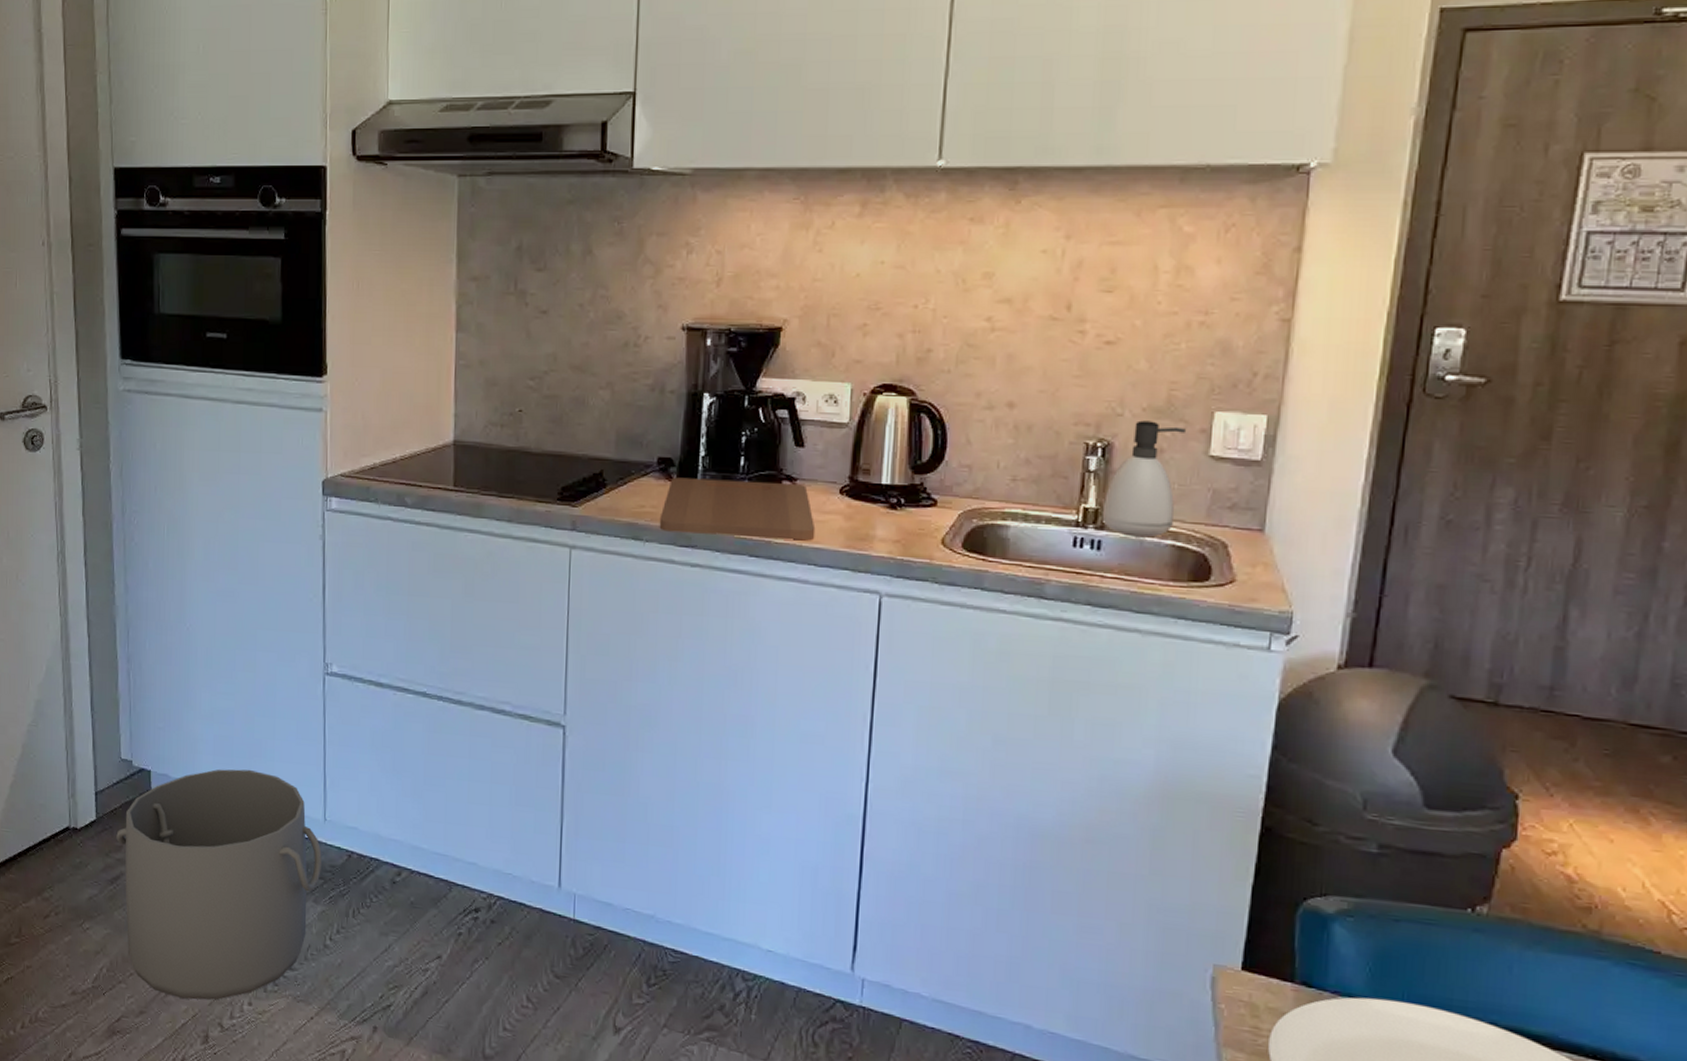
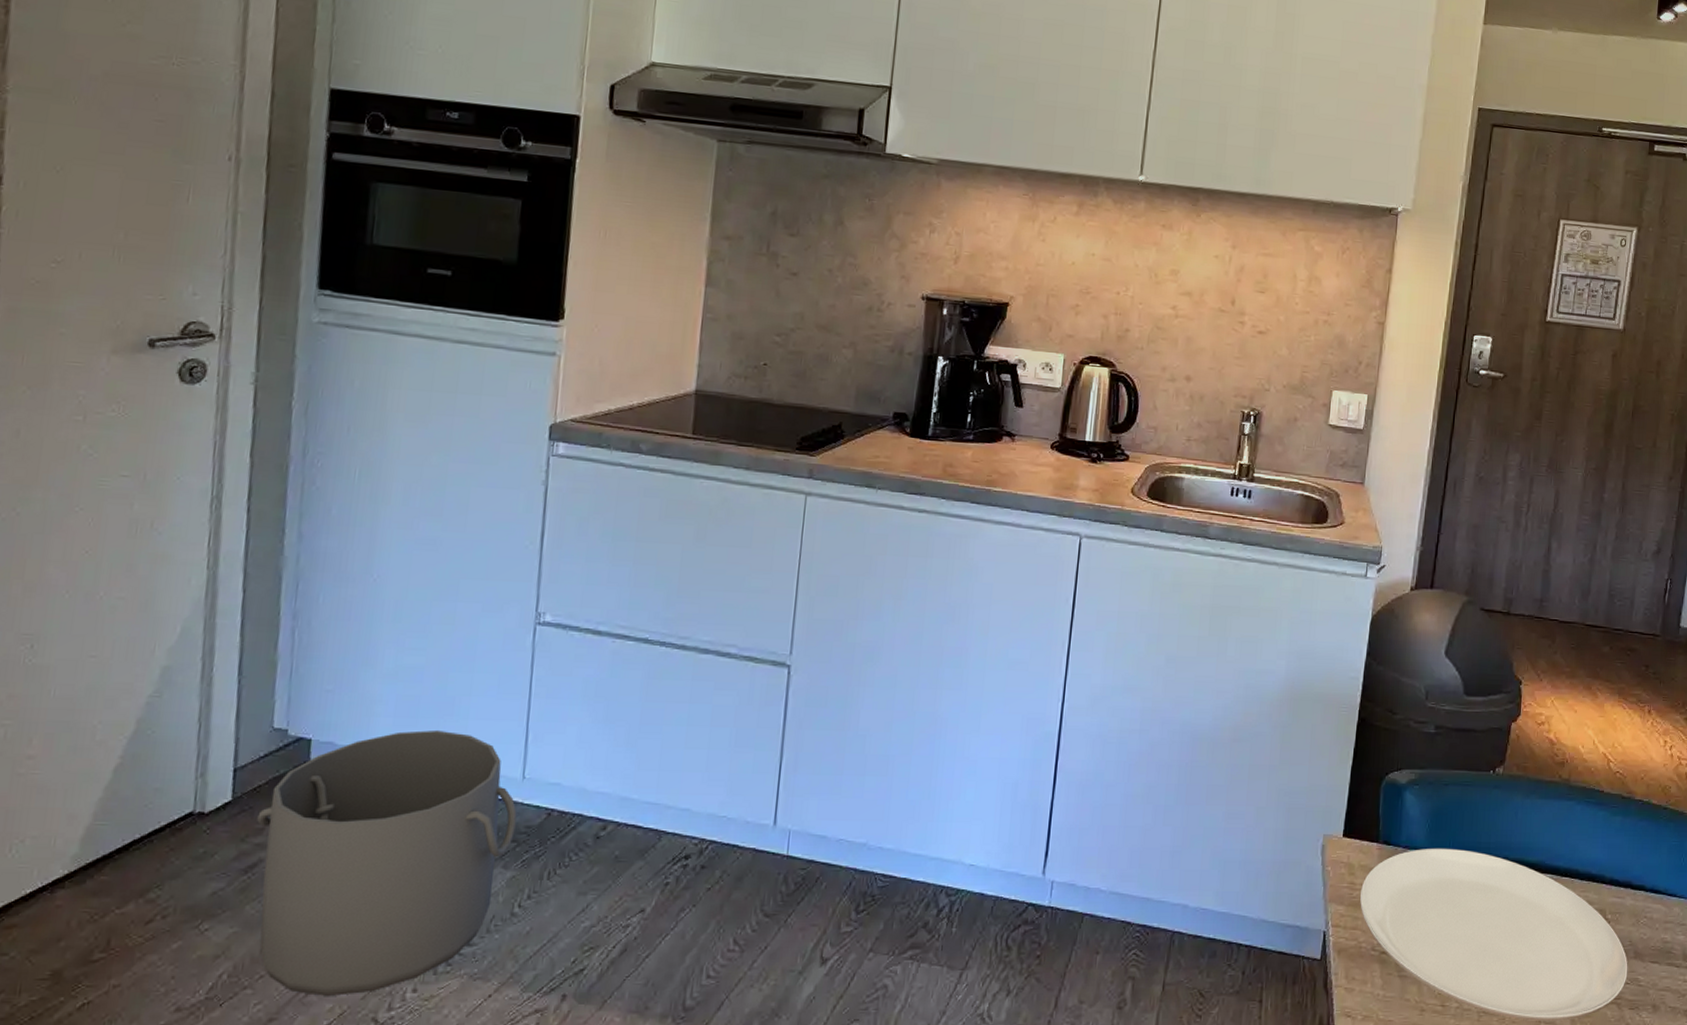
cutting board: present [659,477,816,541] -> none [891,431,1029,490]
soap dispenser: present [1101,420,1186,538] -> none [1252,395,1313,489]

